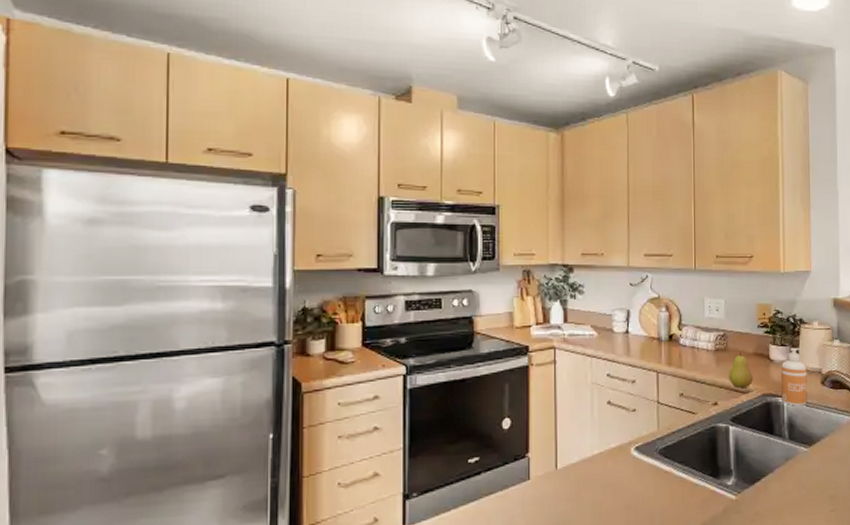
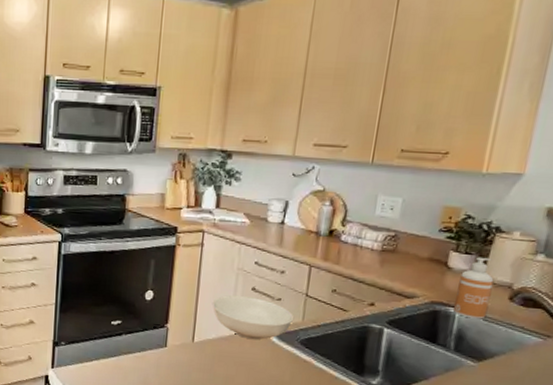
bowl: none [571,411,650,457] -> present [212,295,294,340]
fruit: present [729,350,753,388] -> none [392,253,423,293]

